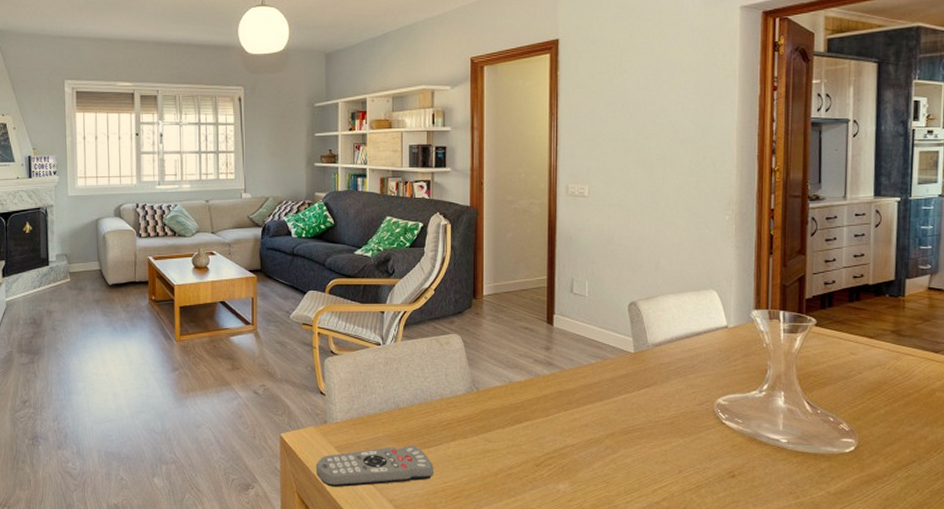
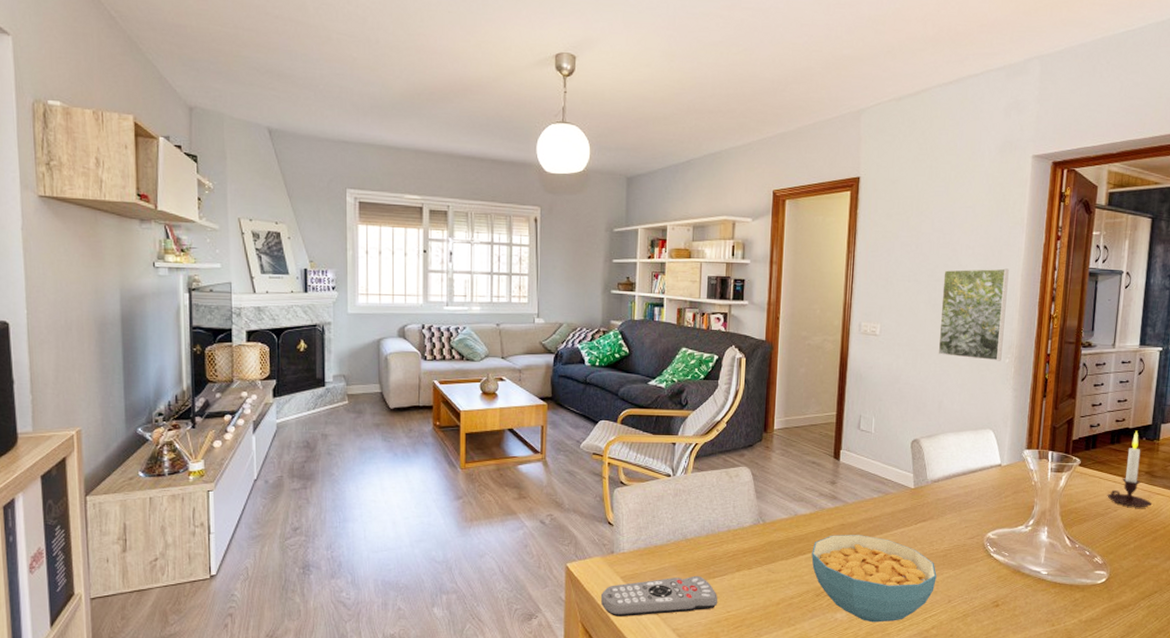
cereal bowl: none [529,402,664,494] -> present [811,535,937,623]
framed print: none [651,123,723,219] -> present [938,268,1009,361]
candle: none [849,286,902,369] -> present [1107,430,1152,507]

